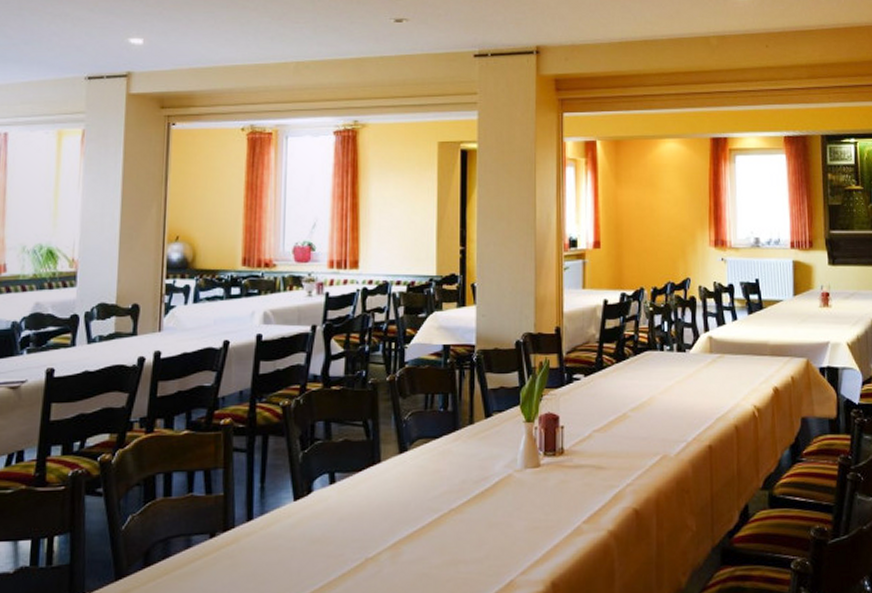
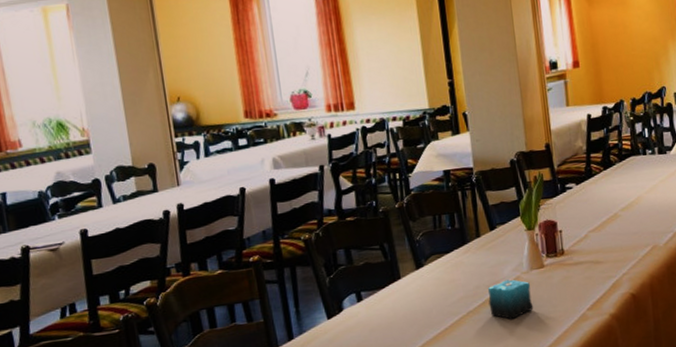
candle: none [474,477,523,524] -> present [488,279,534,320]

